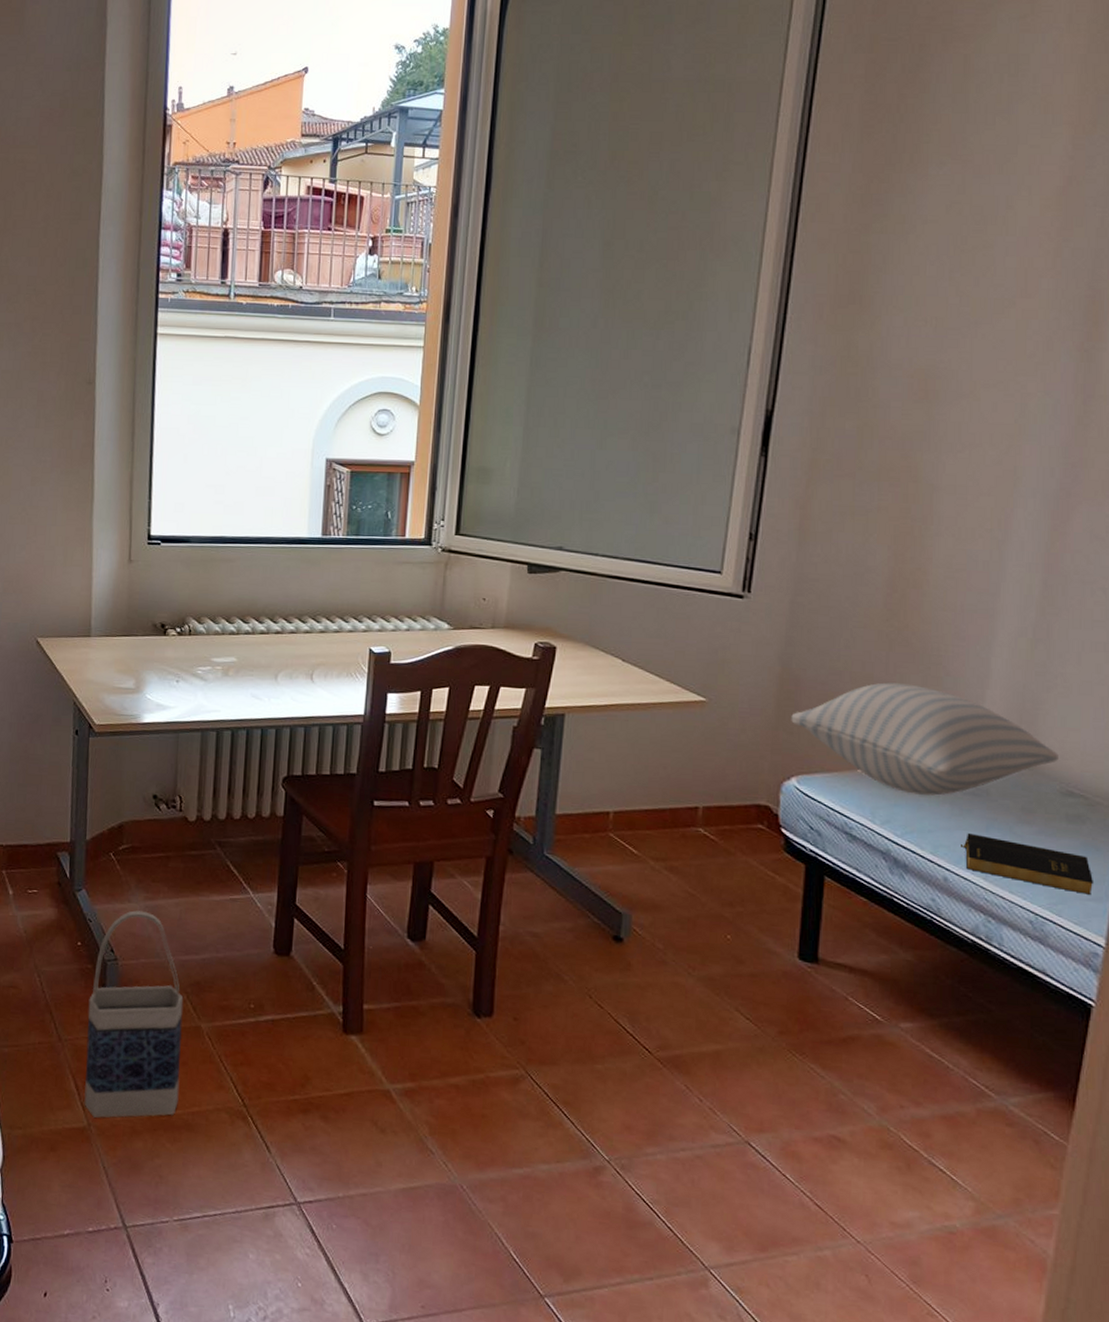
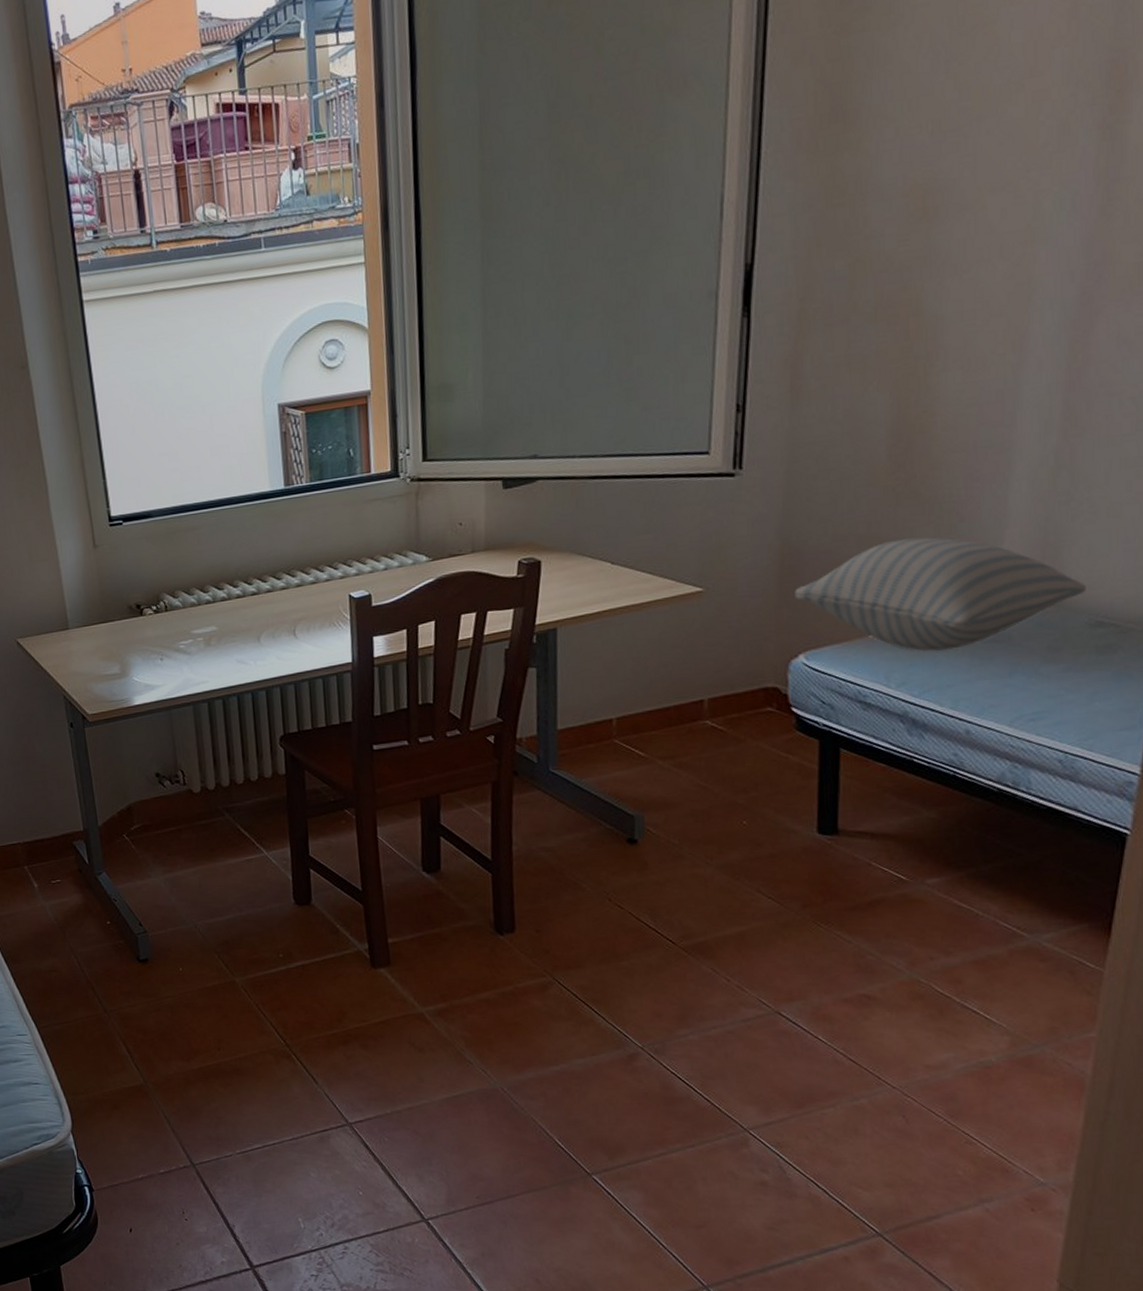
bag: present [84,910,184,1118] -> none [126,884,225,1075]
book: present [961,832,1093,896] -> none [983,681,1126,726]

